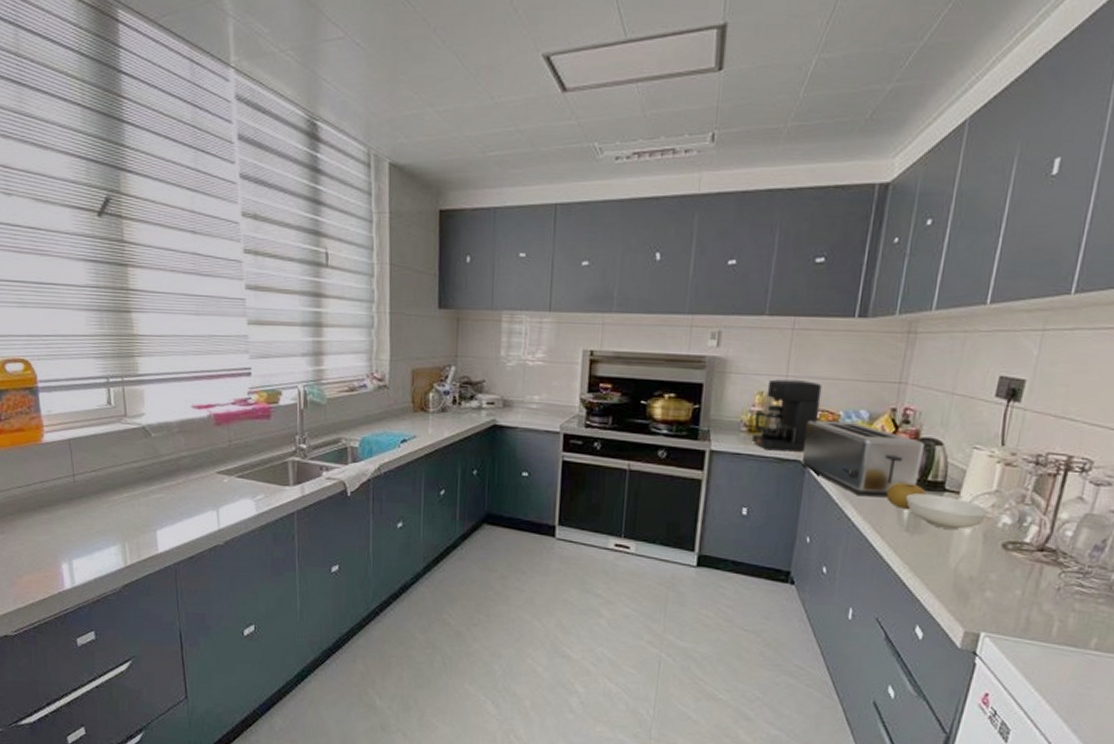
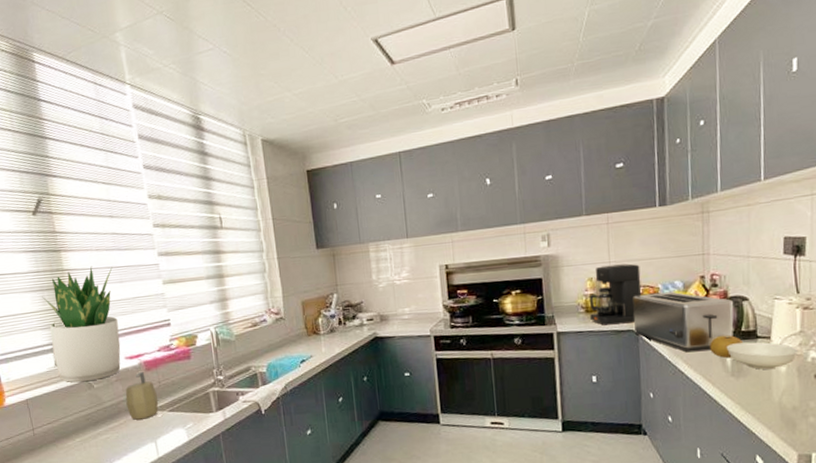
planter: none [99,289,189,429] -> present [42,266,121,383]
soap dispenser: none [188,425,226,482] -> present [125,371,159,420]

